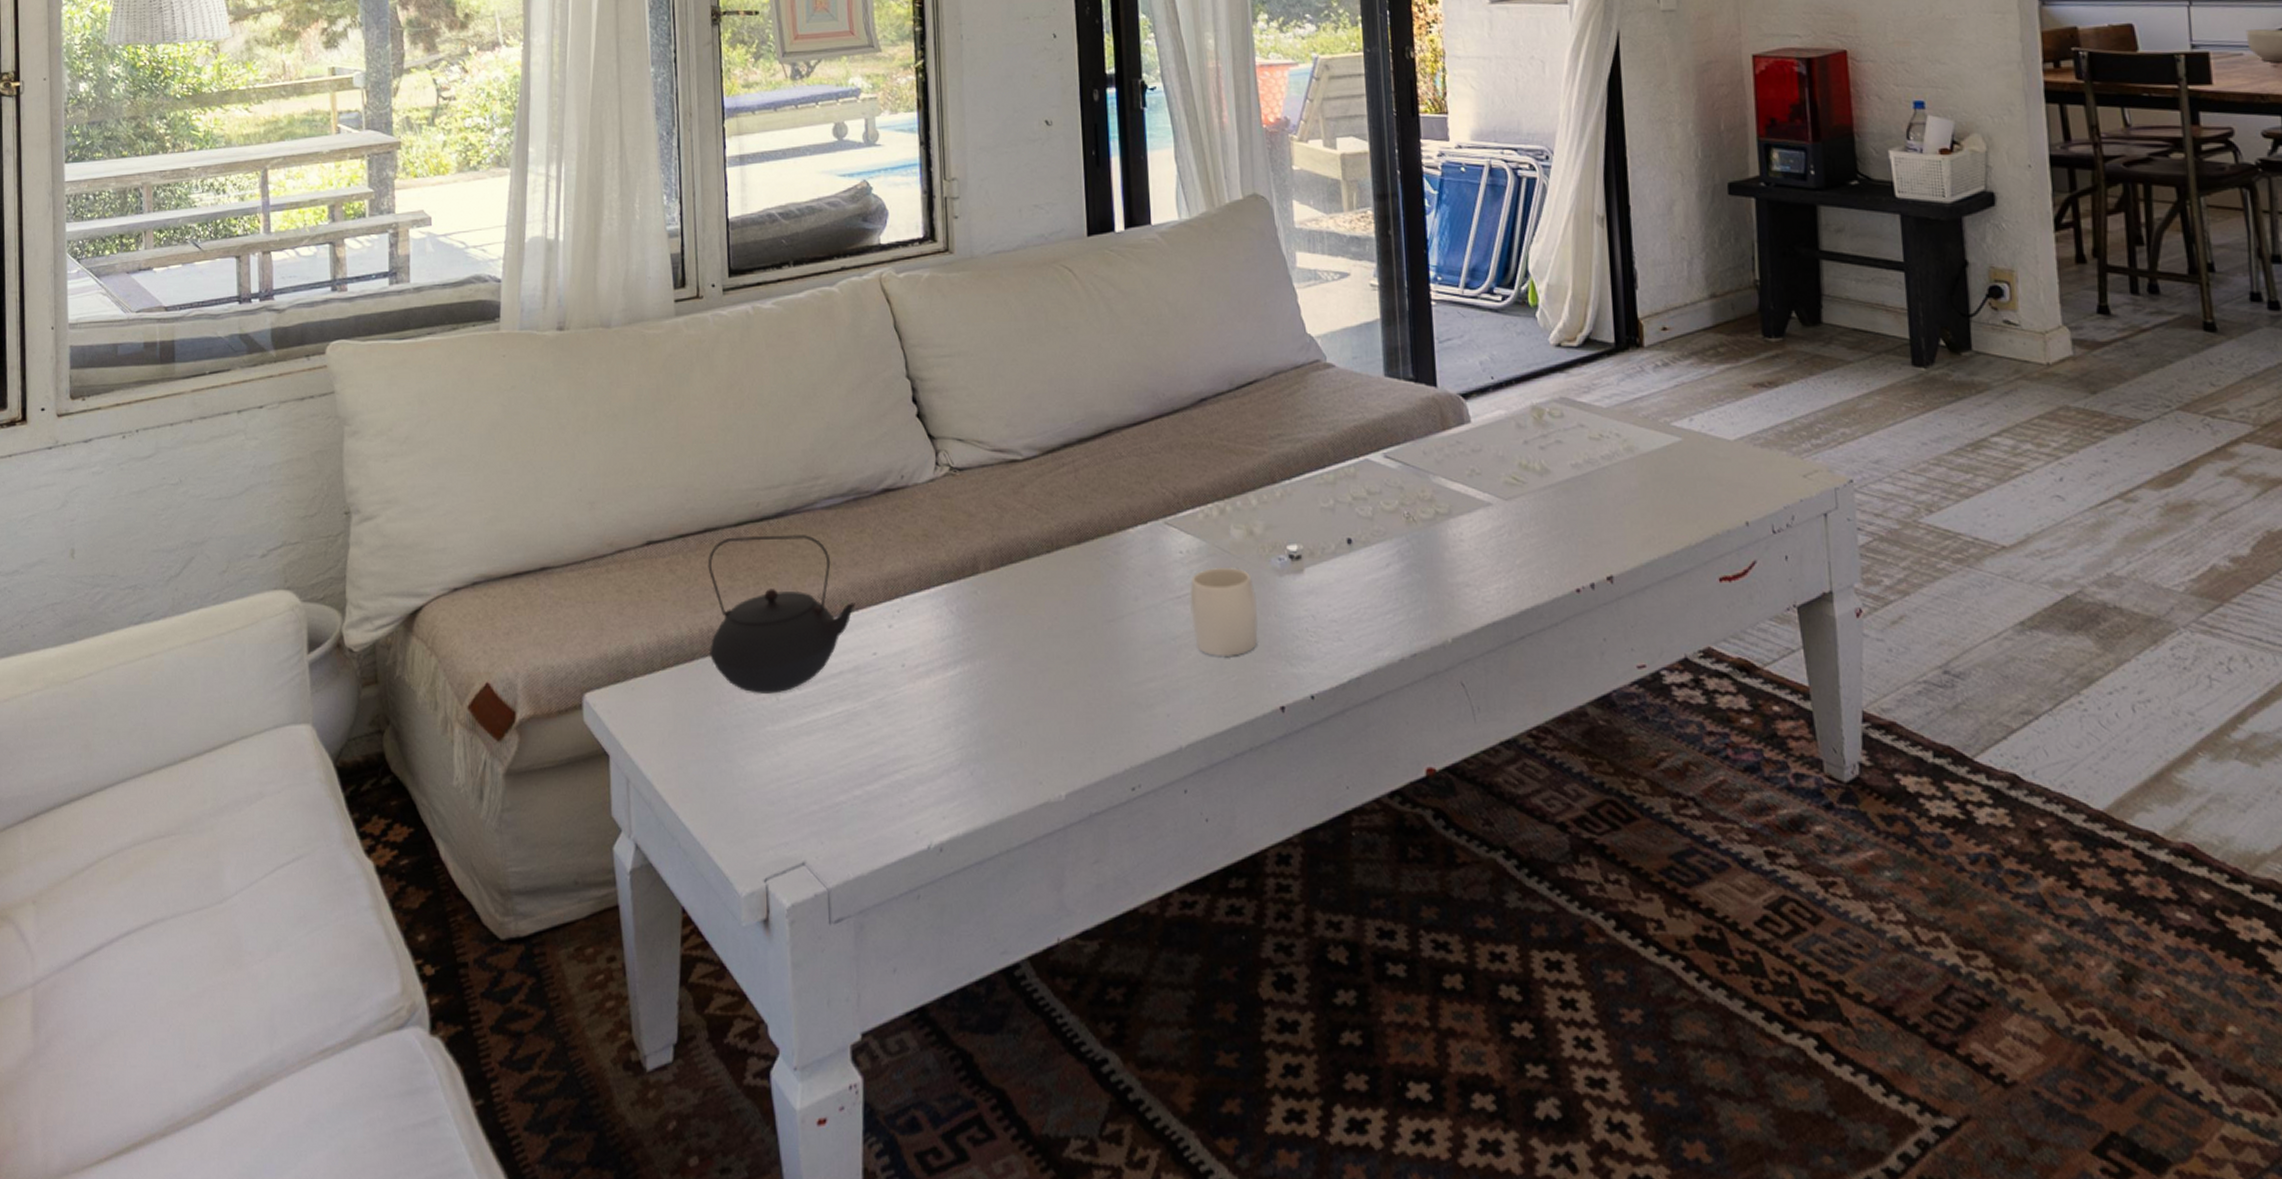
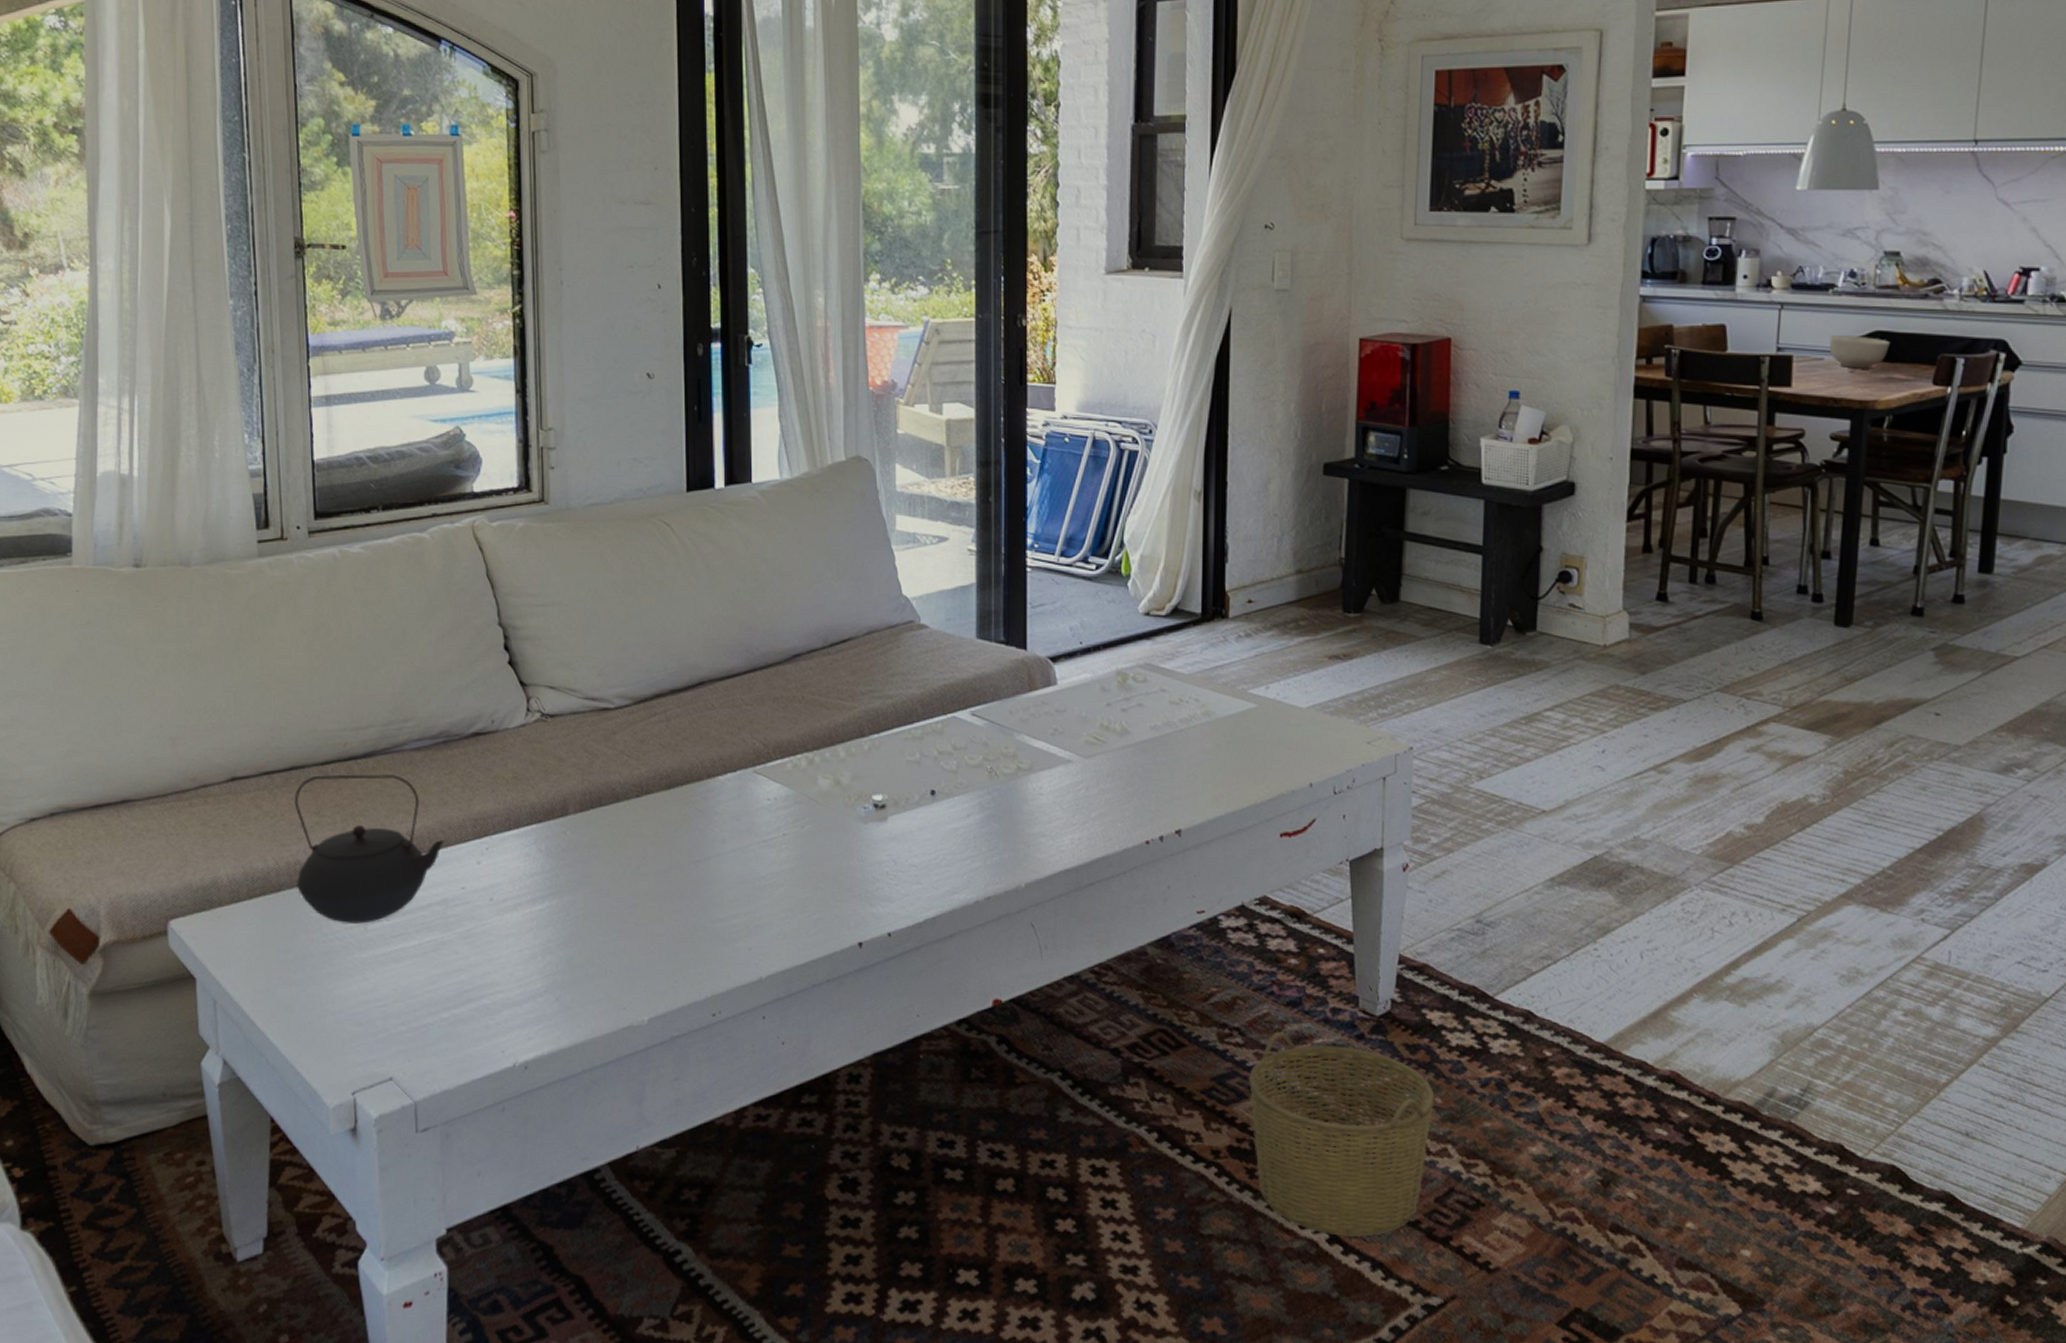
mug: present [1190,568,1258,658] -> none [775,815,840,897]
basket: none [1710,801,1920,1044] -> present [1249,1031,1435,1238]

